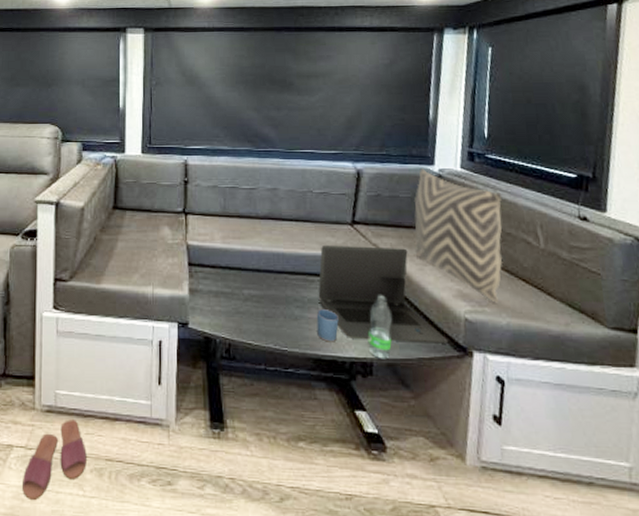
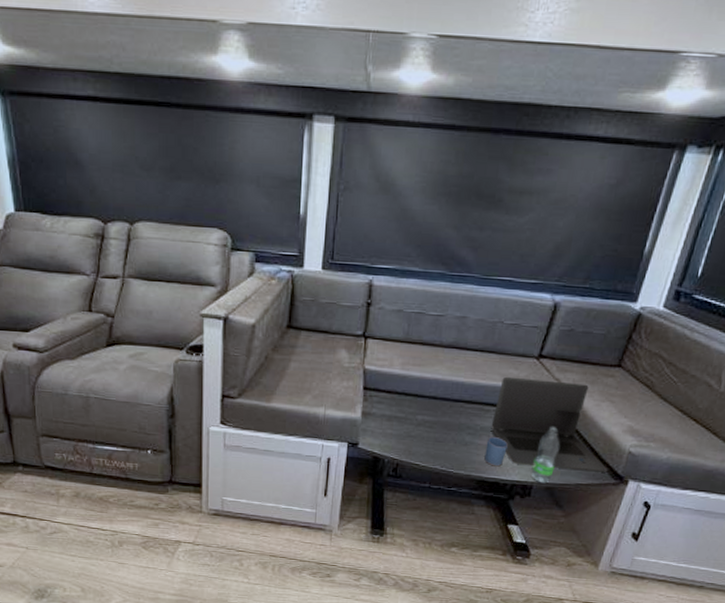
slippers: present [22,420,87,500] -> none [191,522,252,584]
pillow: present [414,168,503,303] -> none [595,305,698,439]

